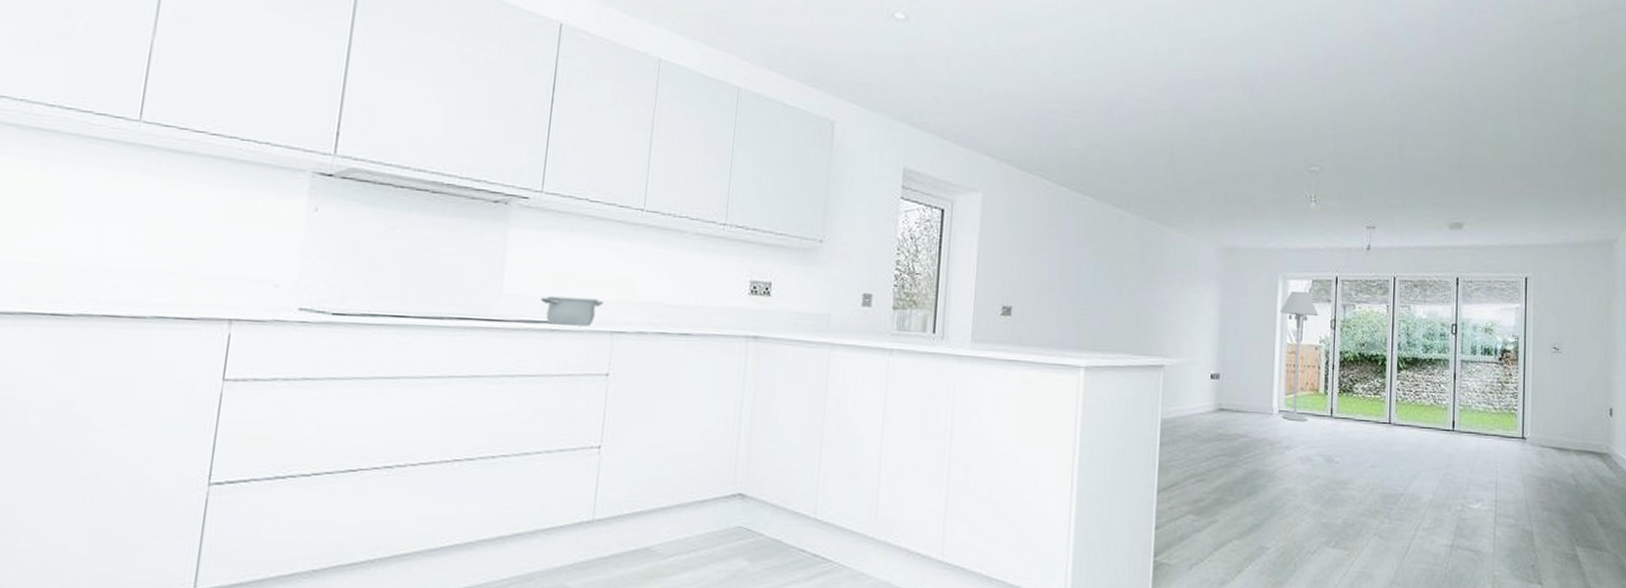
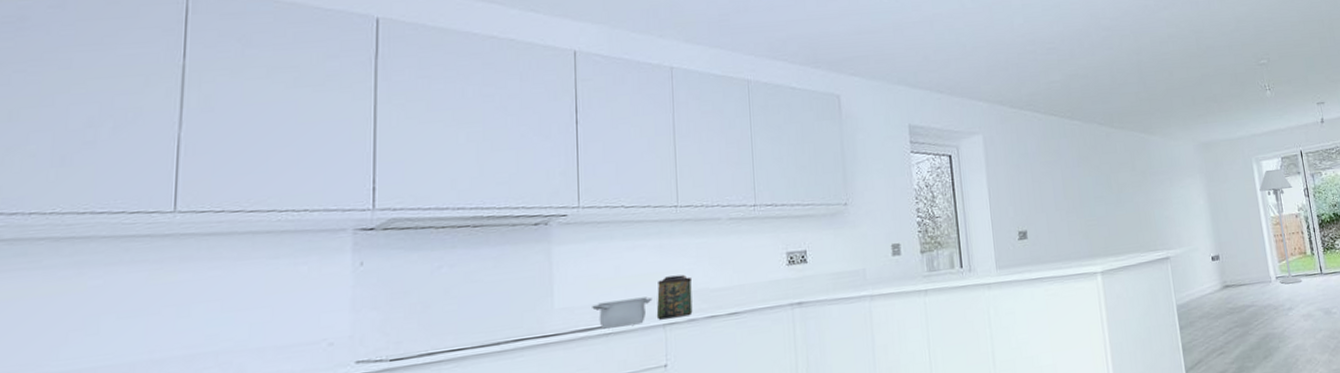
canister: none [605,282,648,328] -> present [656,274,693,320]

